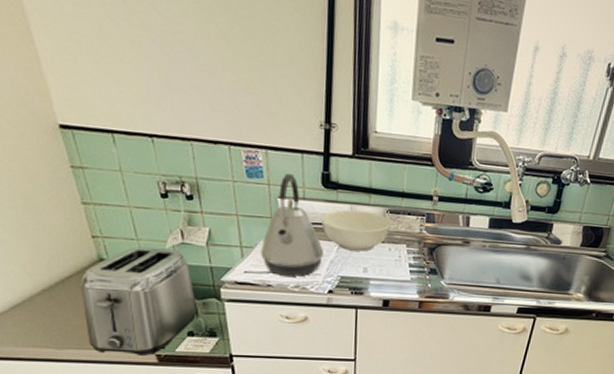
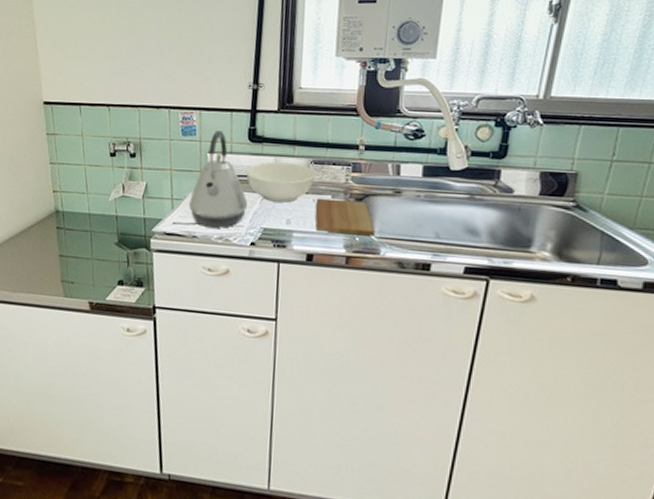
toaster: present [80,247,198,357] -> none [36,200,130,304]
cutting board: none [391,247,445,283] -> present [315,198,375,237]

